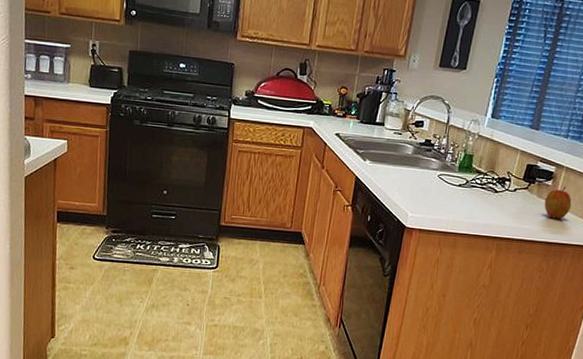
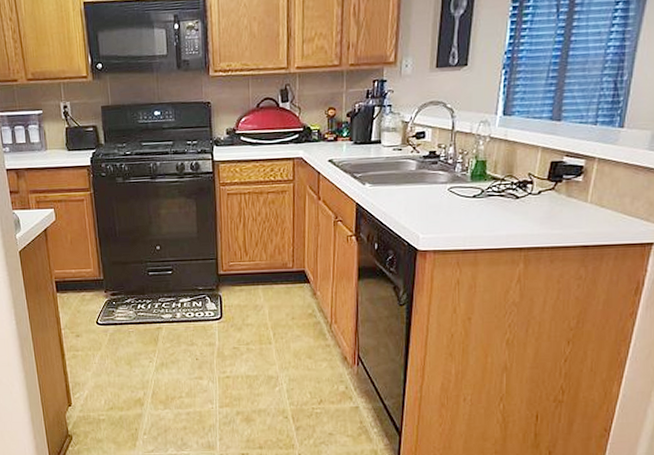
apple: present [544,186,572,219] -> none [576,179,609,219]

